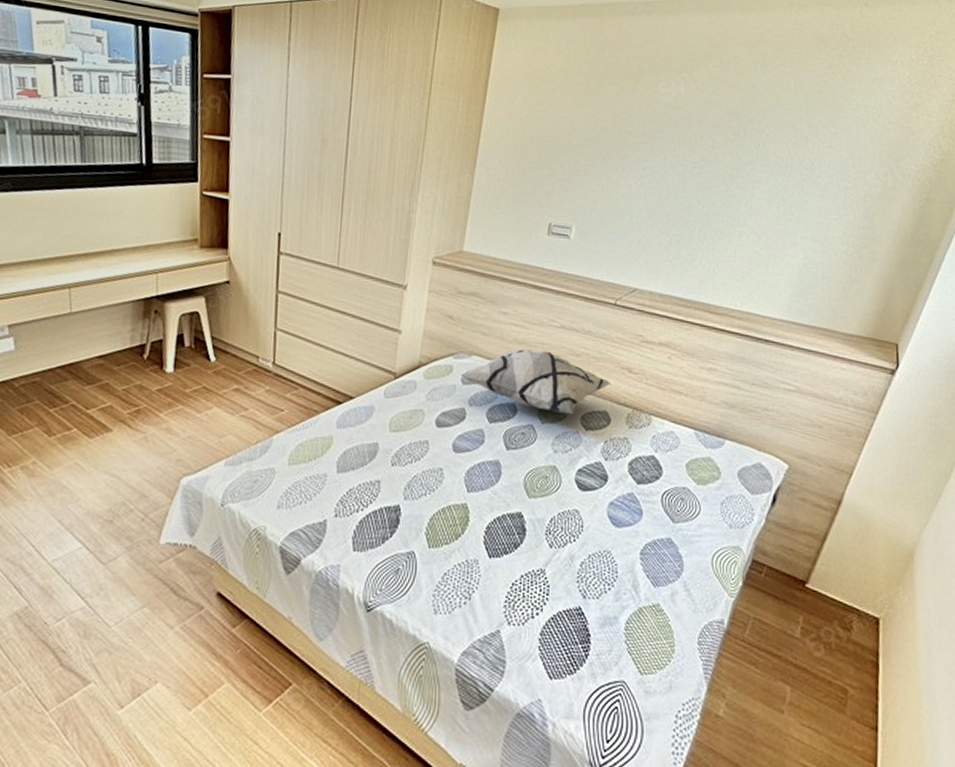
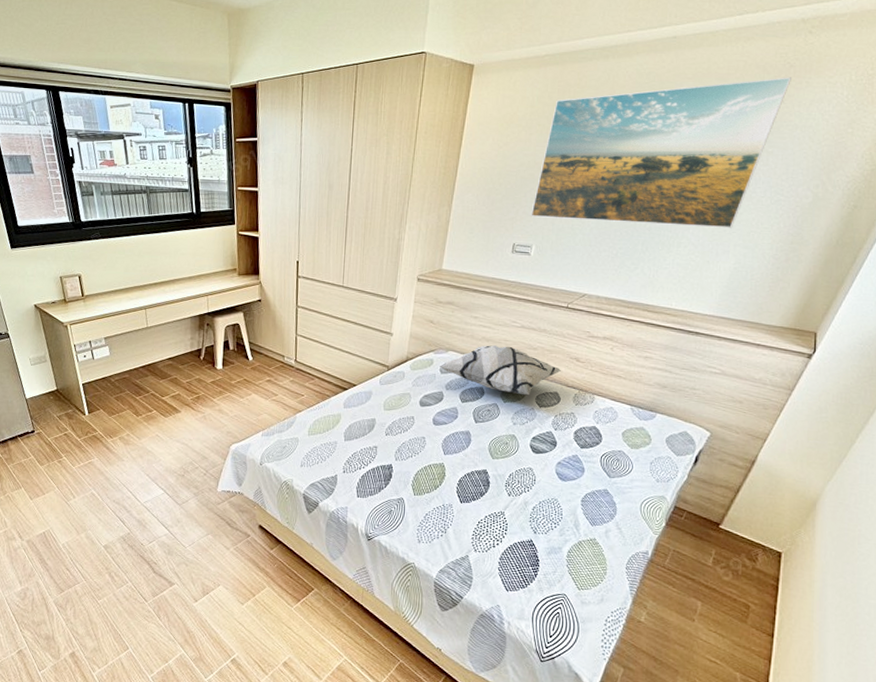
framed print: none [569,51,850,218] -> present [531,77,791,228]

